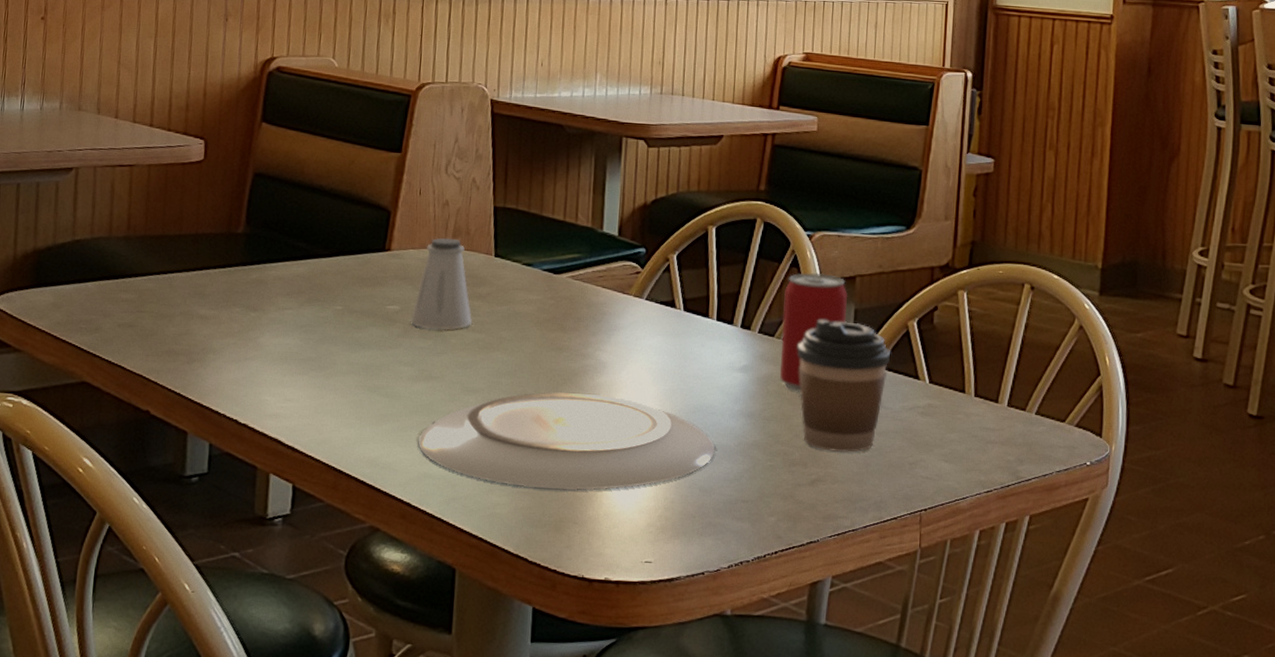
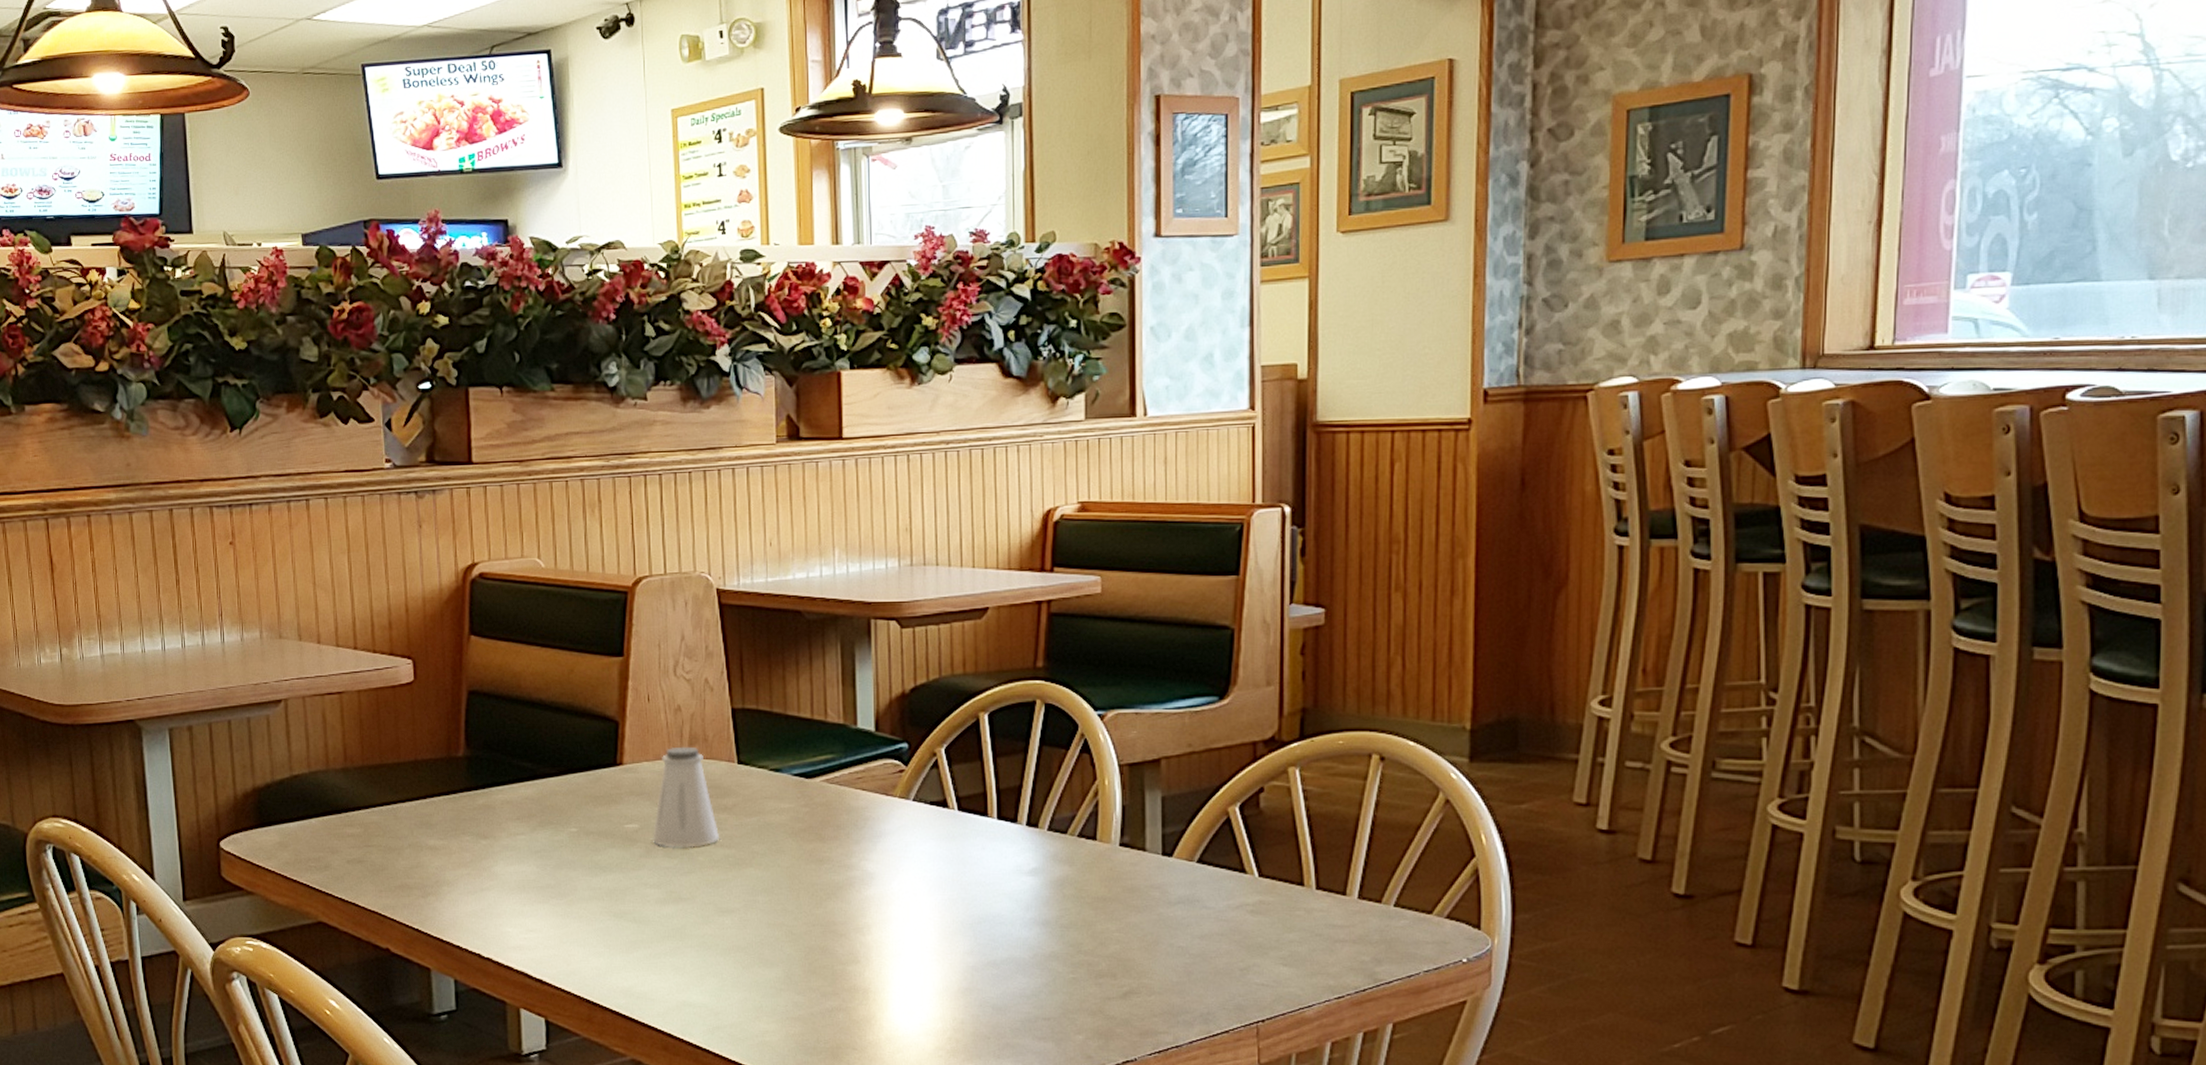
plate: present [418,391,716,491] -> none [673,907,1007,1014]
beer can: present [780,273,848,392] -> none [1076,759,1153,894]
coffee cup: present [797,320,890,453] -> none [1095,811,1208,961]

